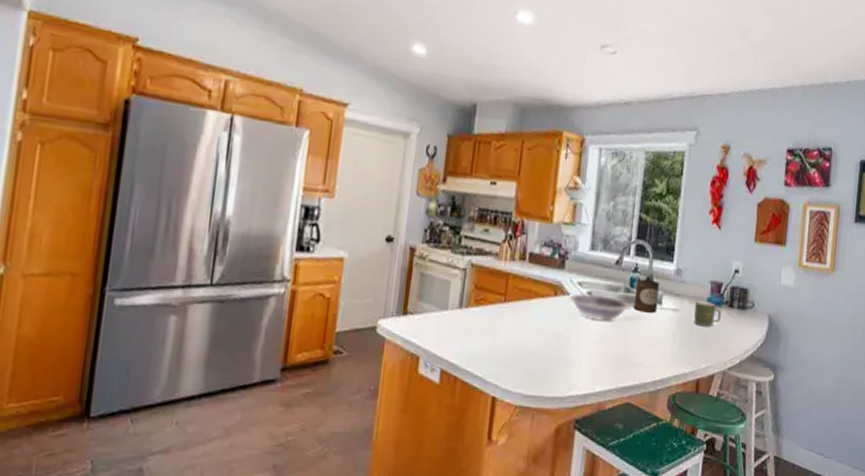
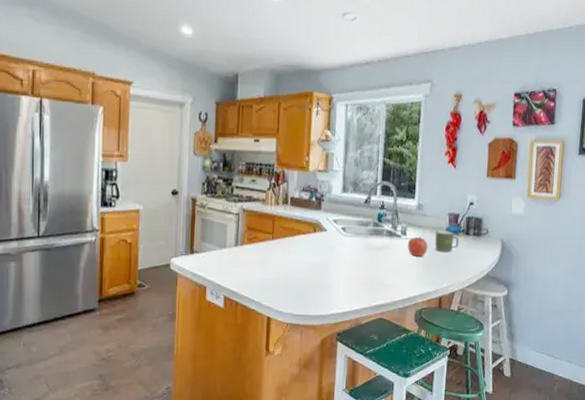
bowl: present [569,293,630,321] -> none [326,228,379,251]
canister: present [633,275,660,313] -> none [381,211,404,243]
fruit: none [662,306,686,331] -> present [407,236,428,257]

